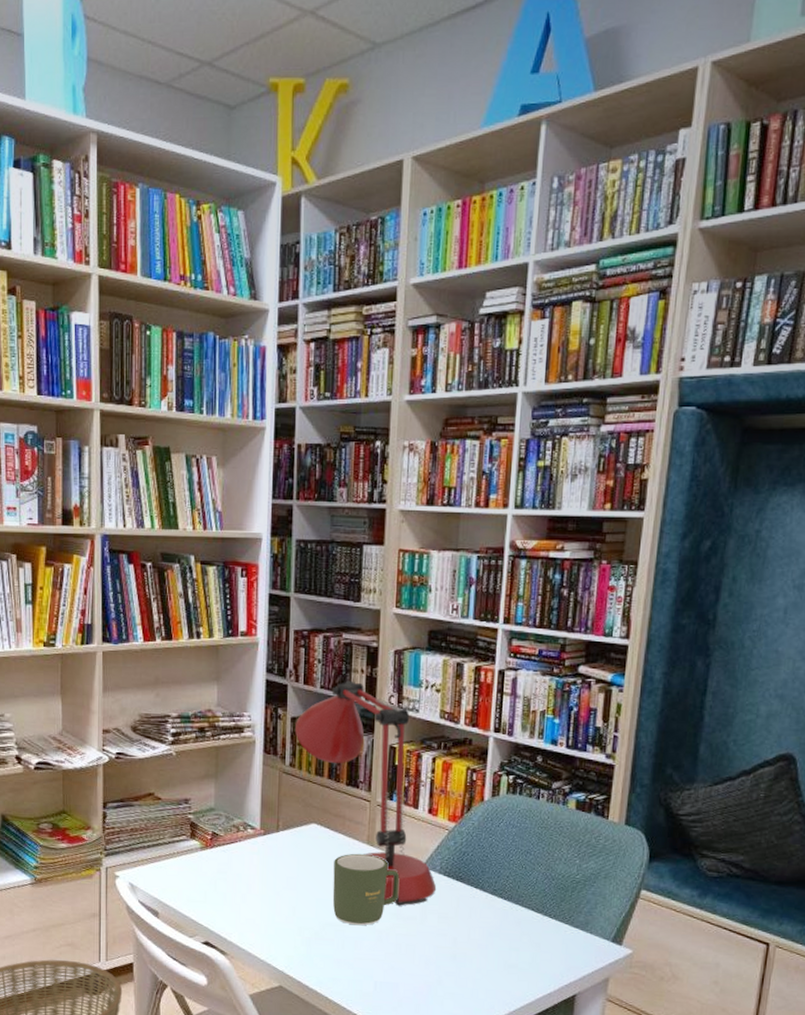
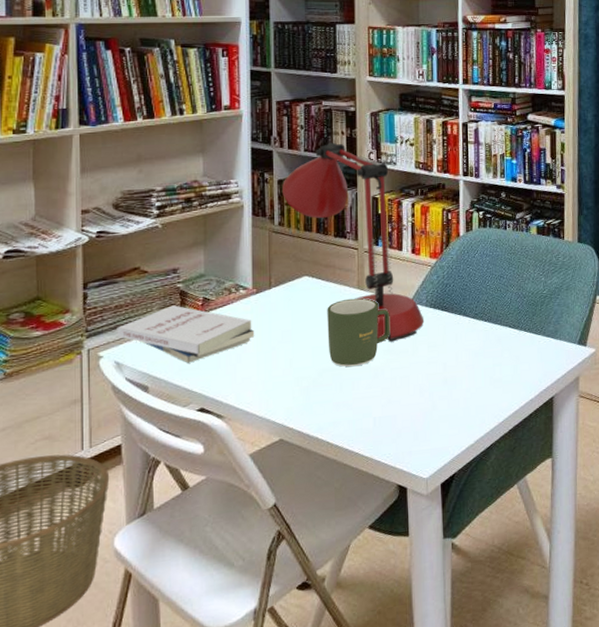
books: none [132,835,260,895] -> present [117,305,255,363]

